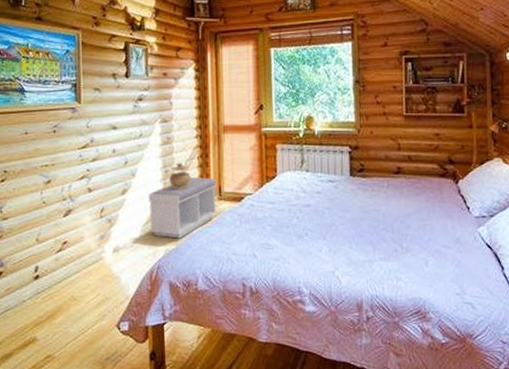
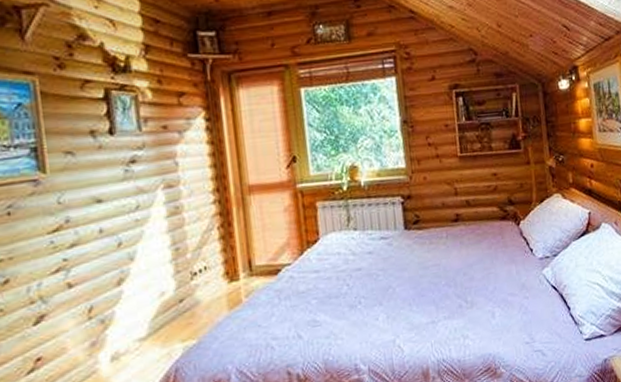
bench: present [148,177,218,239] -> none [154,250,249,333]
ceramic pot: present [169,162,191,189] -> none [181,235,212,271]

